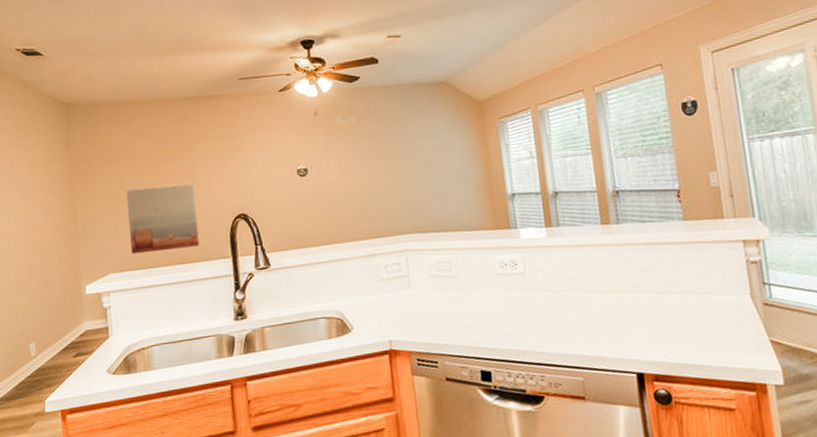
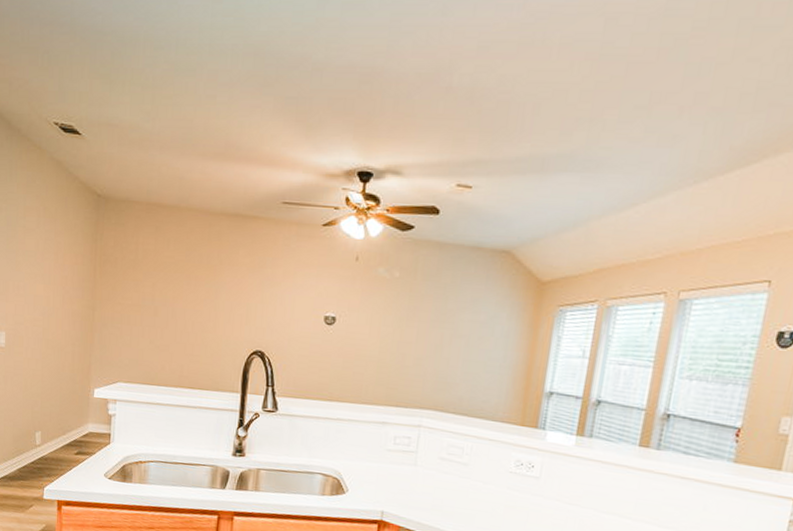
wall art: present [126,184,200,255] -> none [143,301,215,374]

